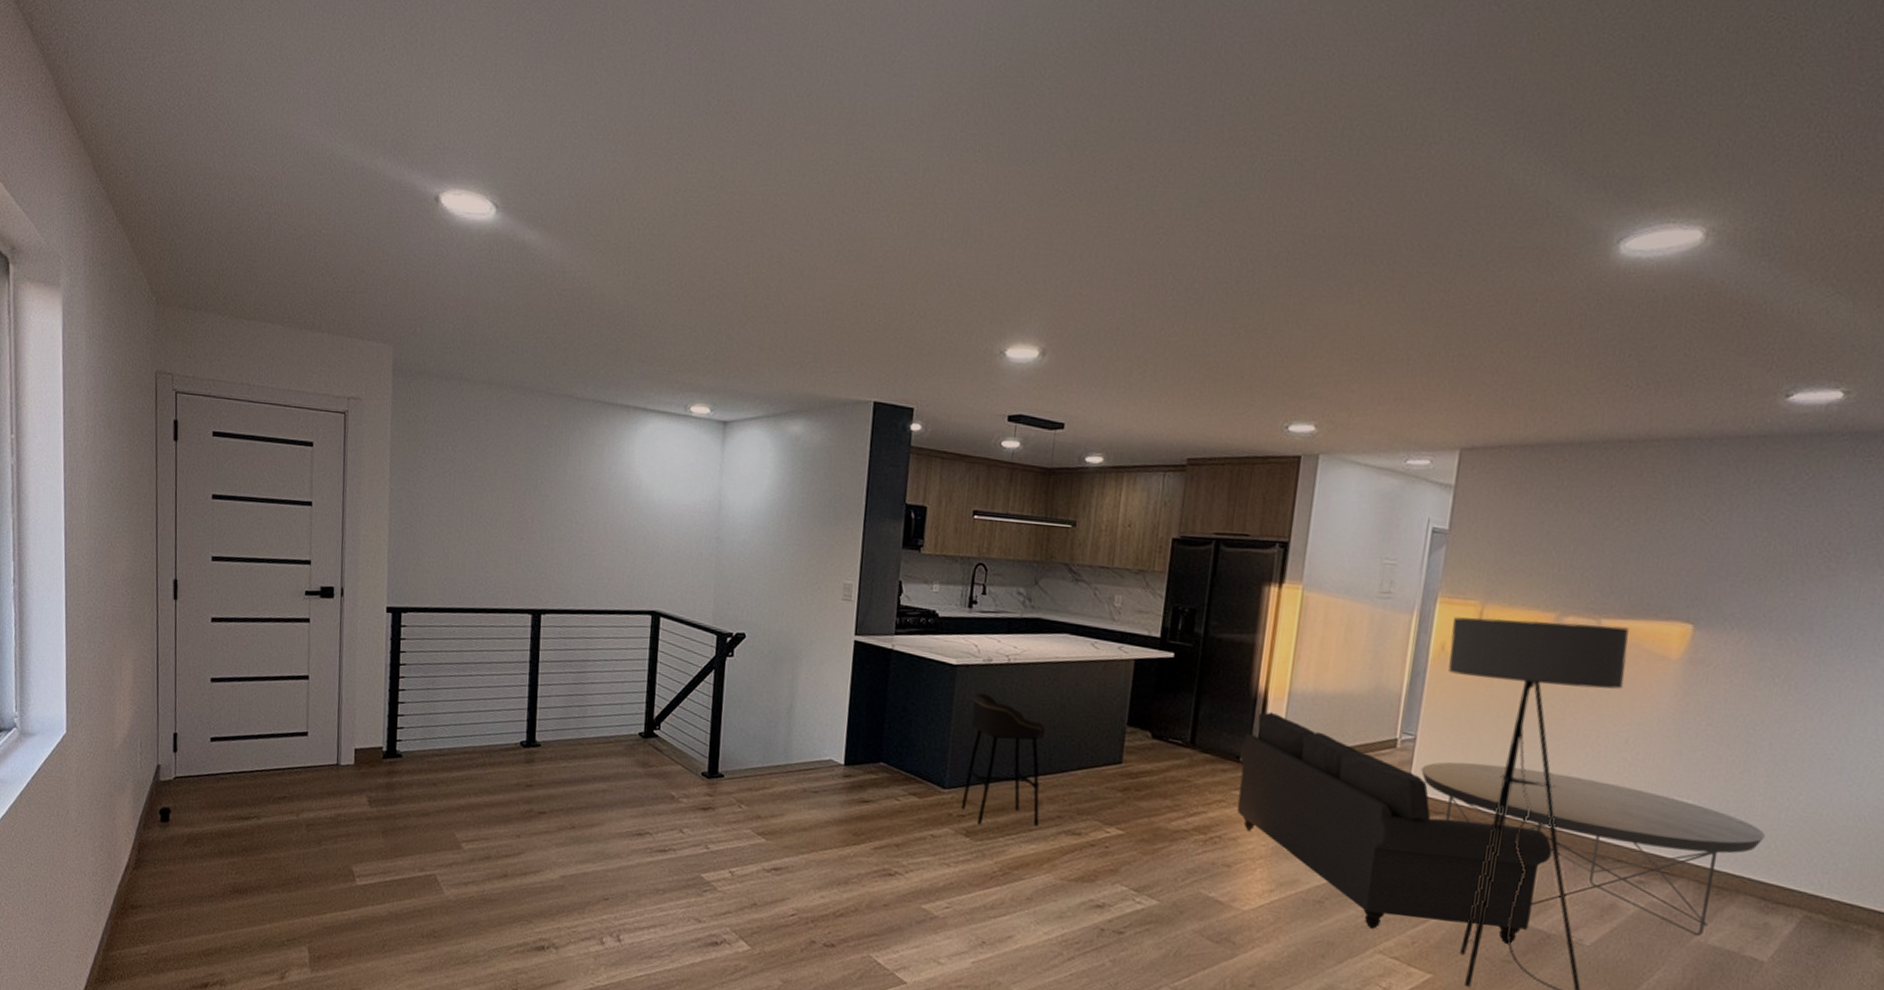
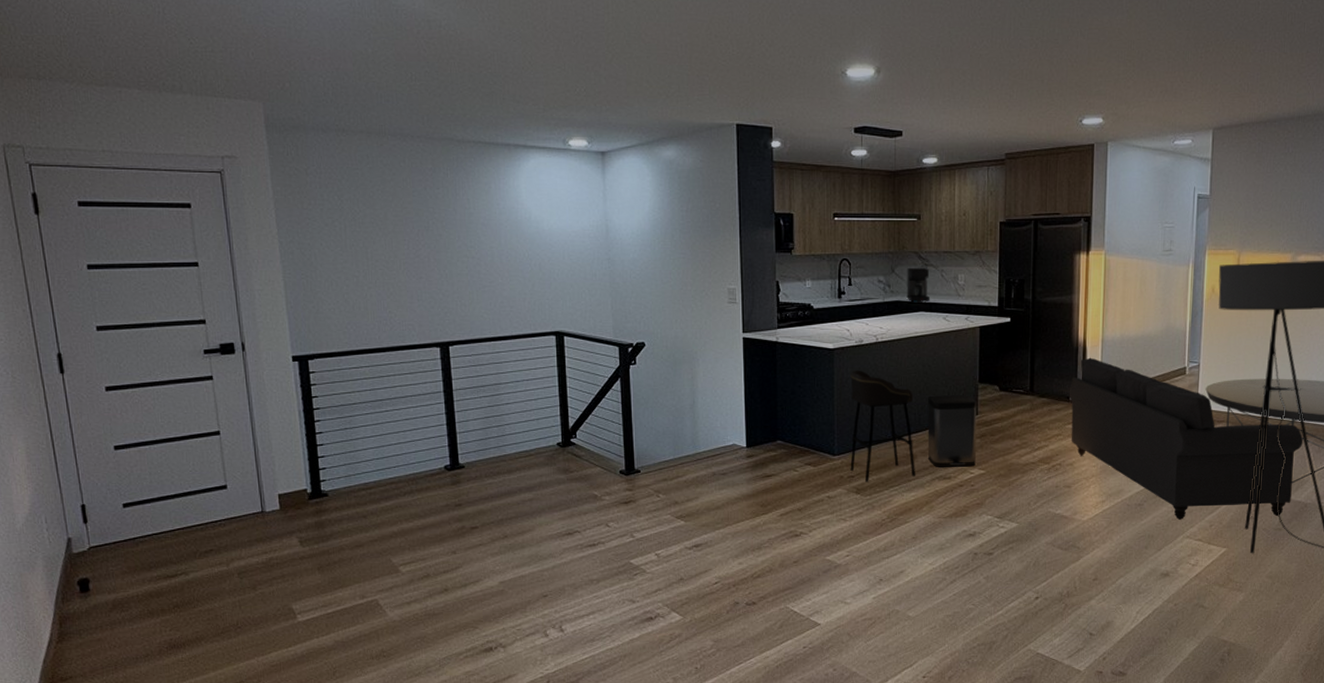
coffee maker: none [1049,580,1081,623] -> present [906,267,930,301]
pedal bin: none [1055,733,1122,825] -> present [927,395,977,467]

